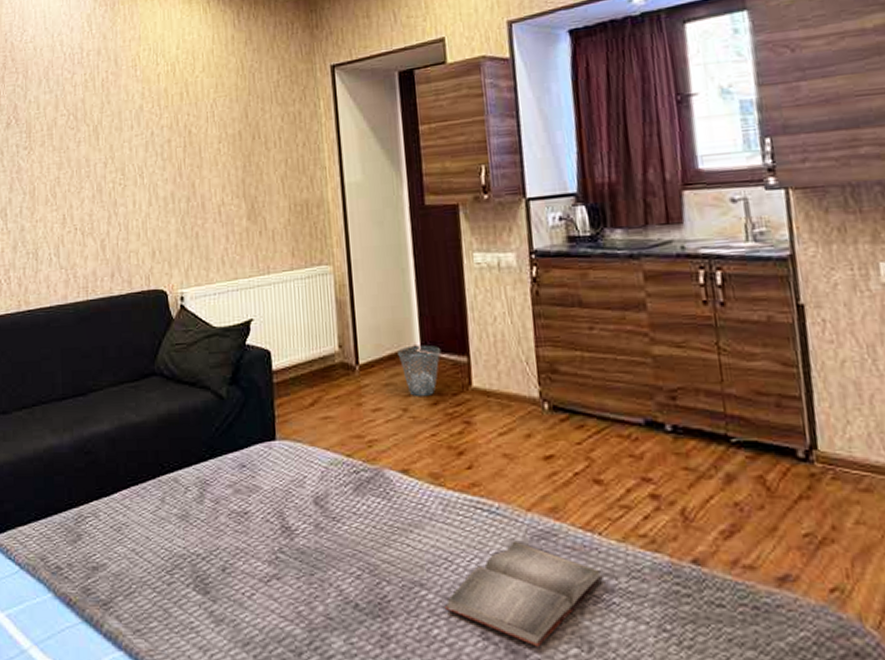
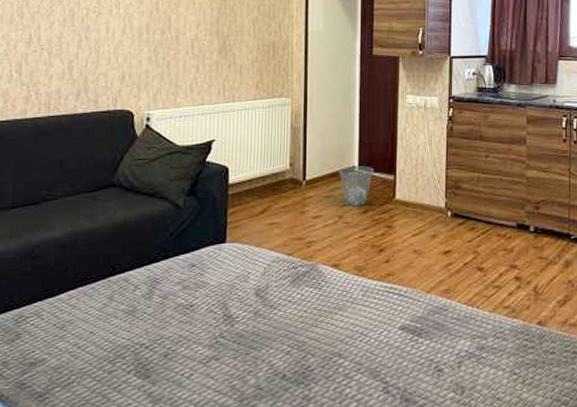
hardback book: present [444,540,603,647] -> none [356,316,477,395]

